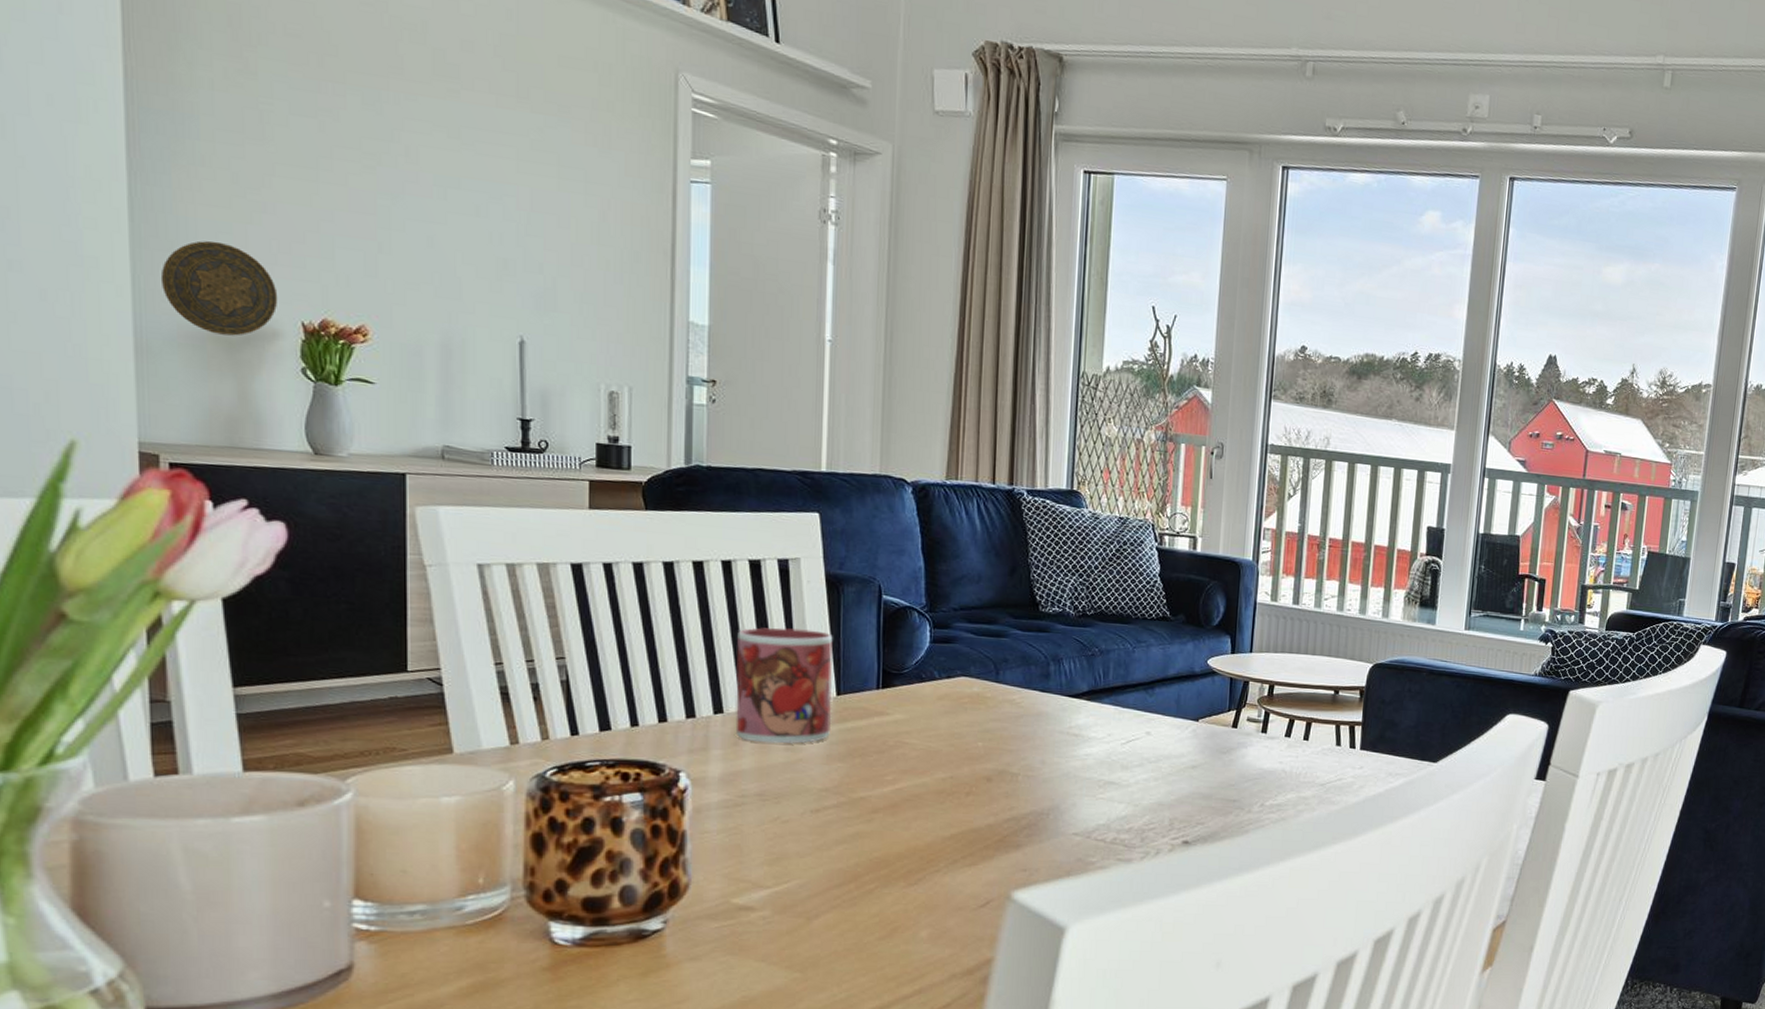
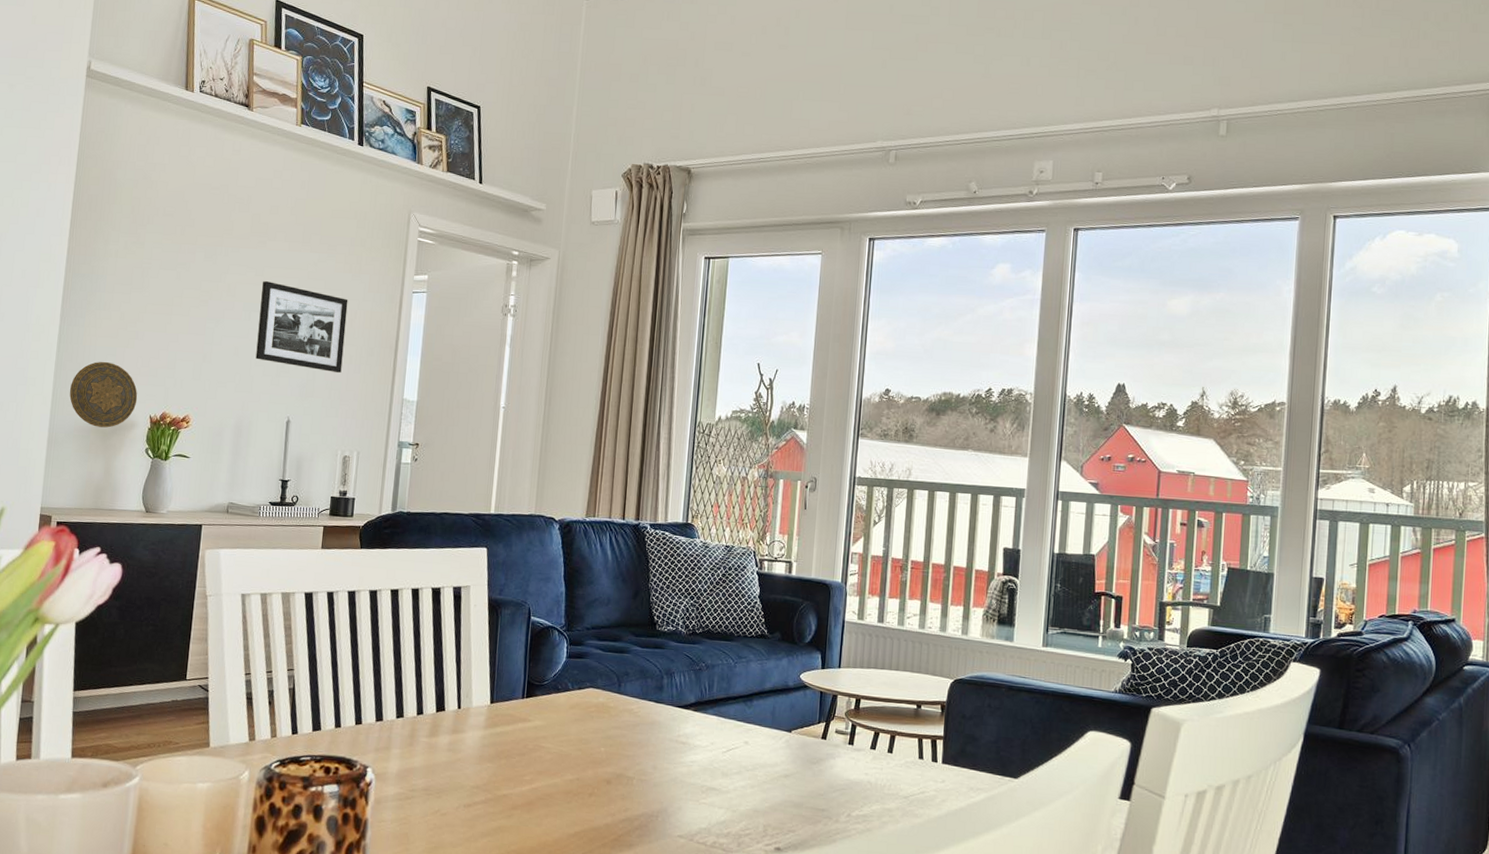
picture frame: none [461,147,596,283] -> present [255,281,348,374]
mug: present [735,627,833,744] -> none [411,645,491,745]

